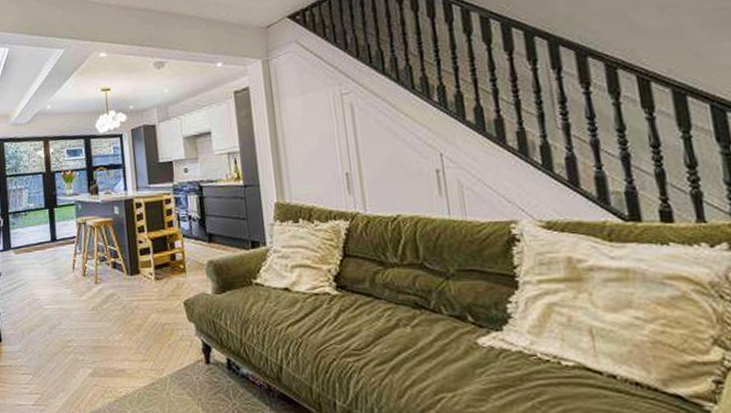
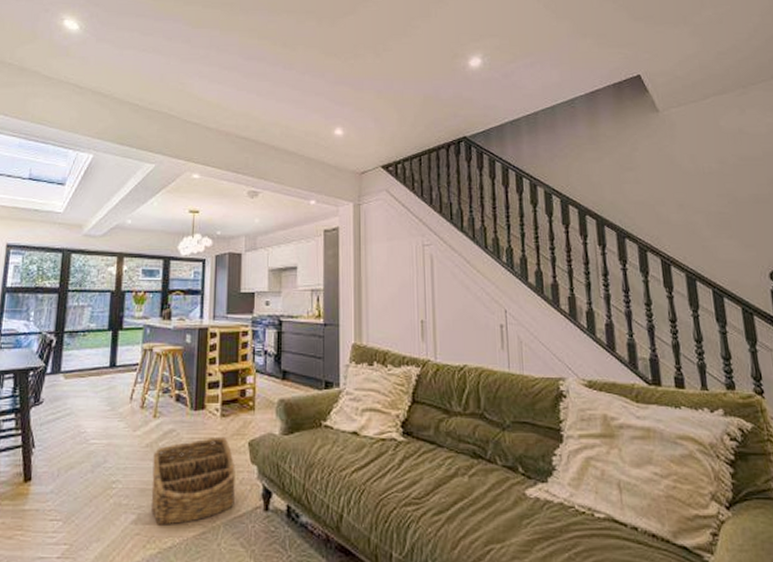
basket: none [99,298,177,377] -> present [150,436,235,525]

